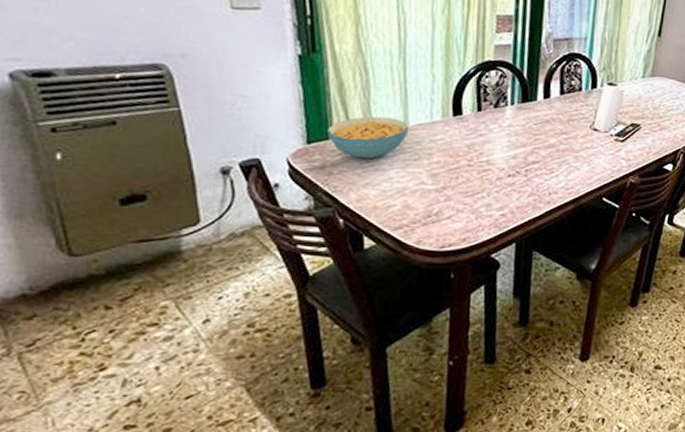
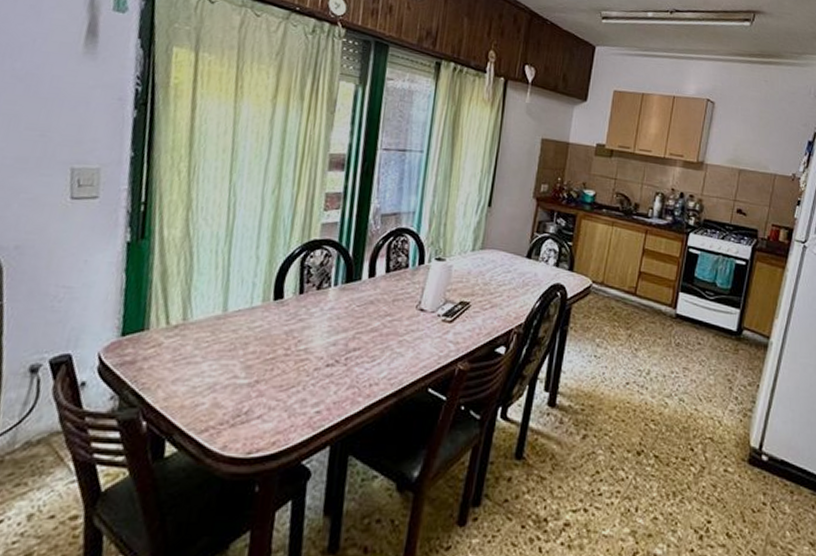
cereal bowl: present [327,116,409,159] -> none [143,303,228,351]

